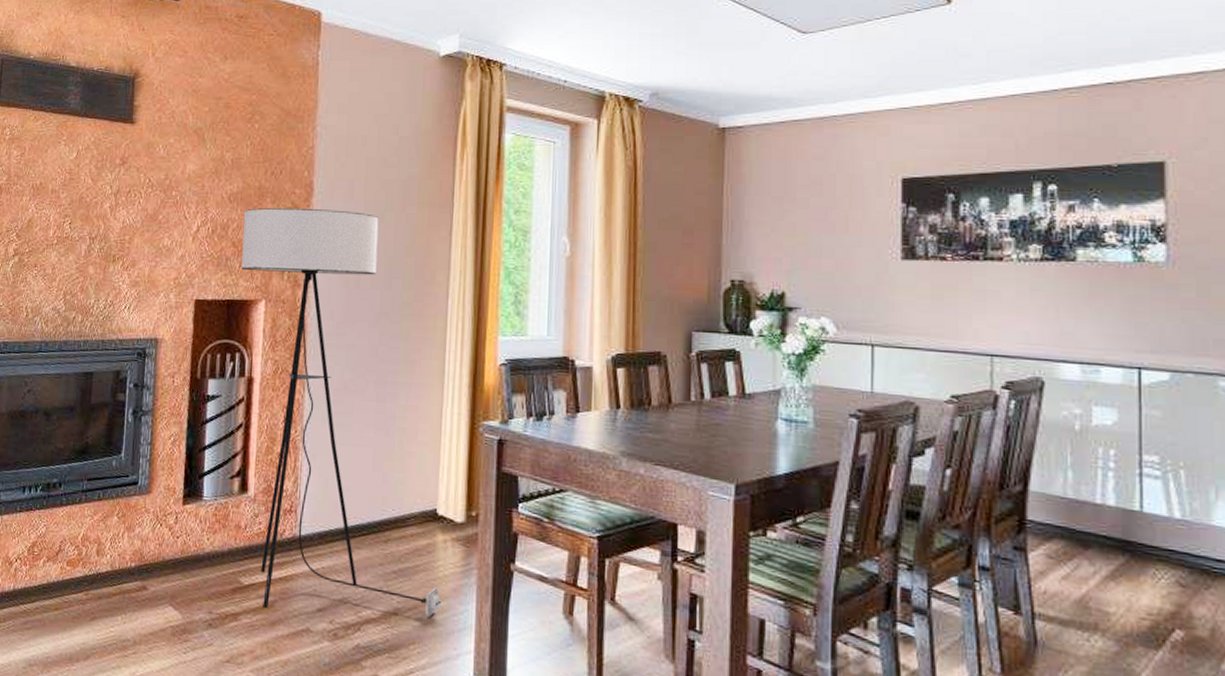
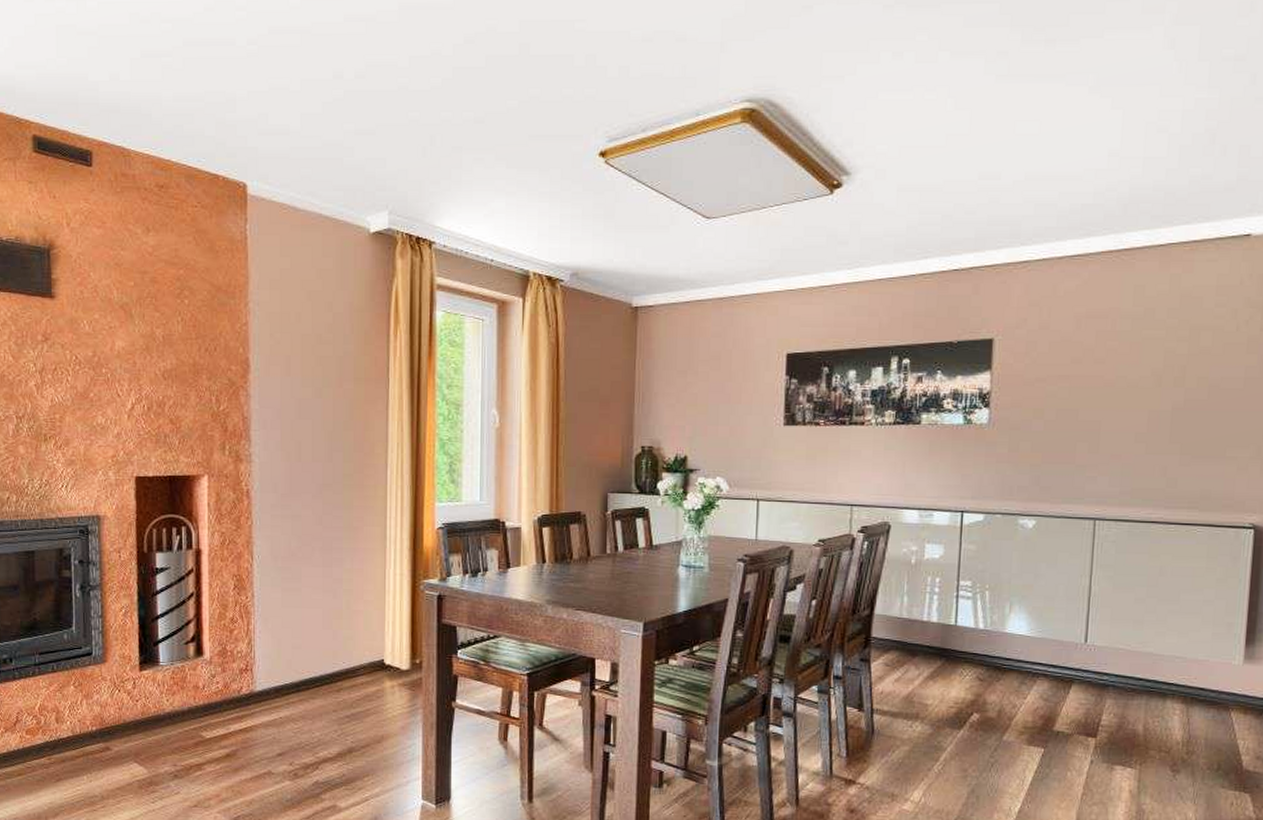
floor lamp: present [241,207,447,617] -> none [180,384,396,757]

